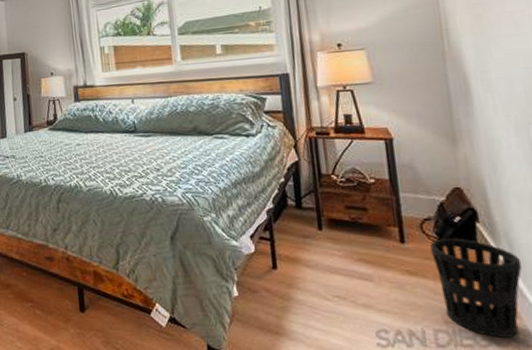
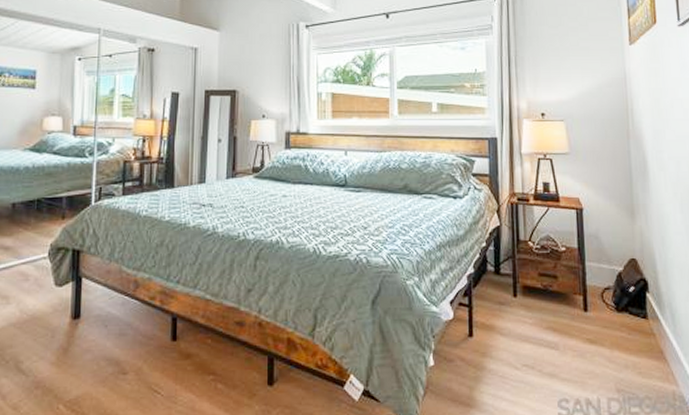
wastebasket: present [430,238,523,338] -> none [608,307,681,405]

